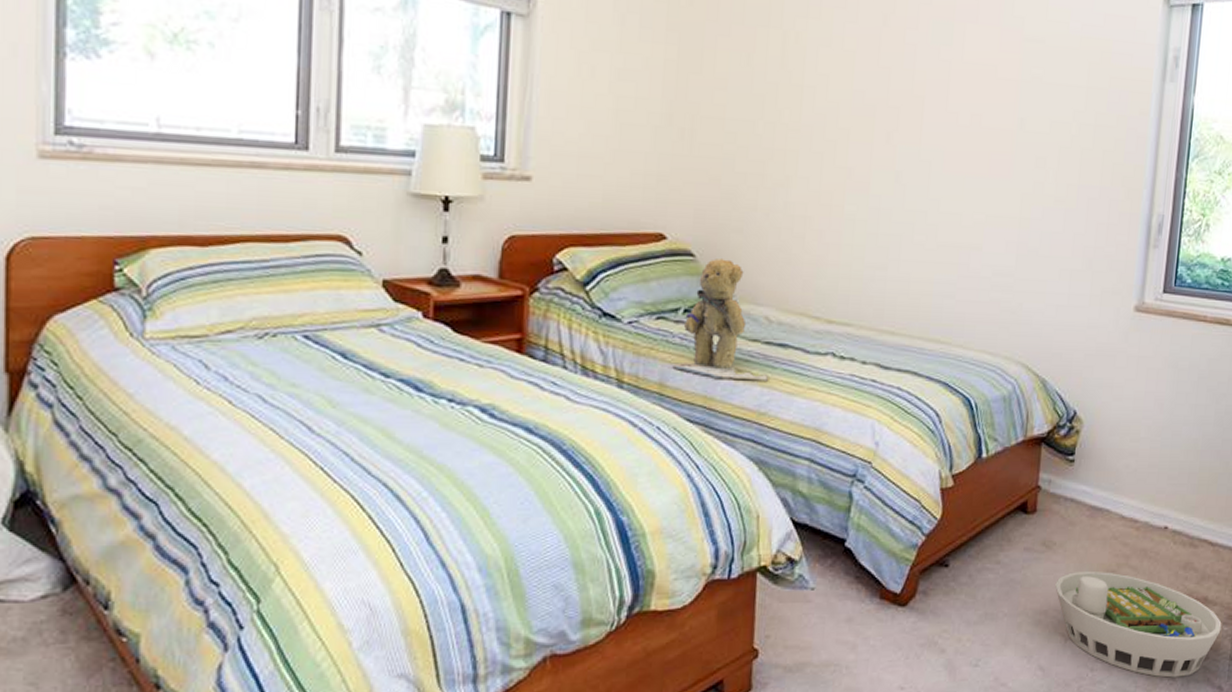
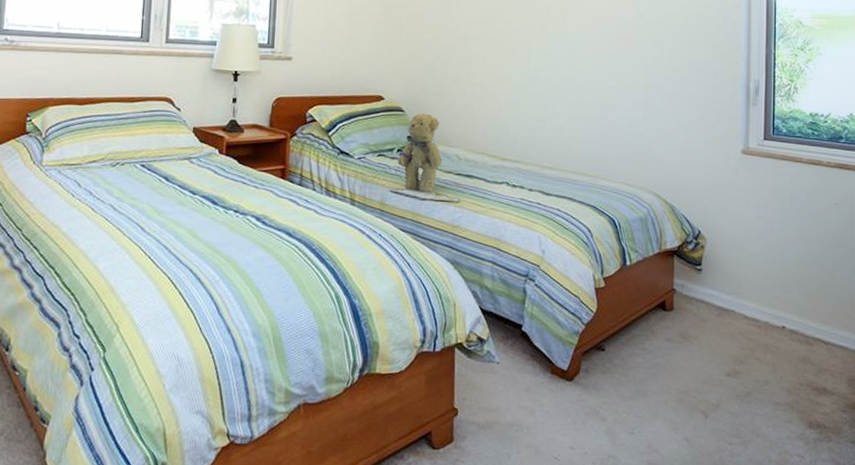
laundry basket: present [1055,570,1222,678] -> none [693,360,841,455]

